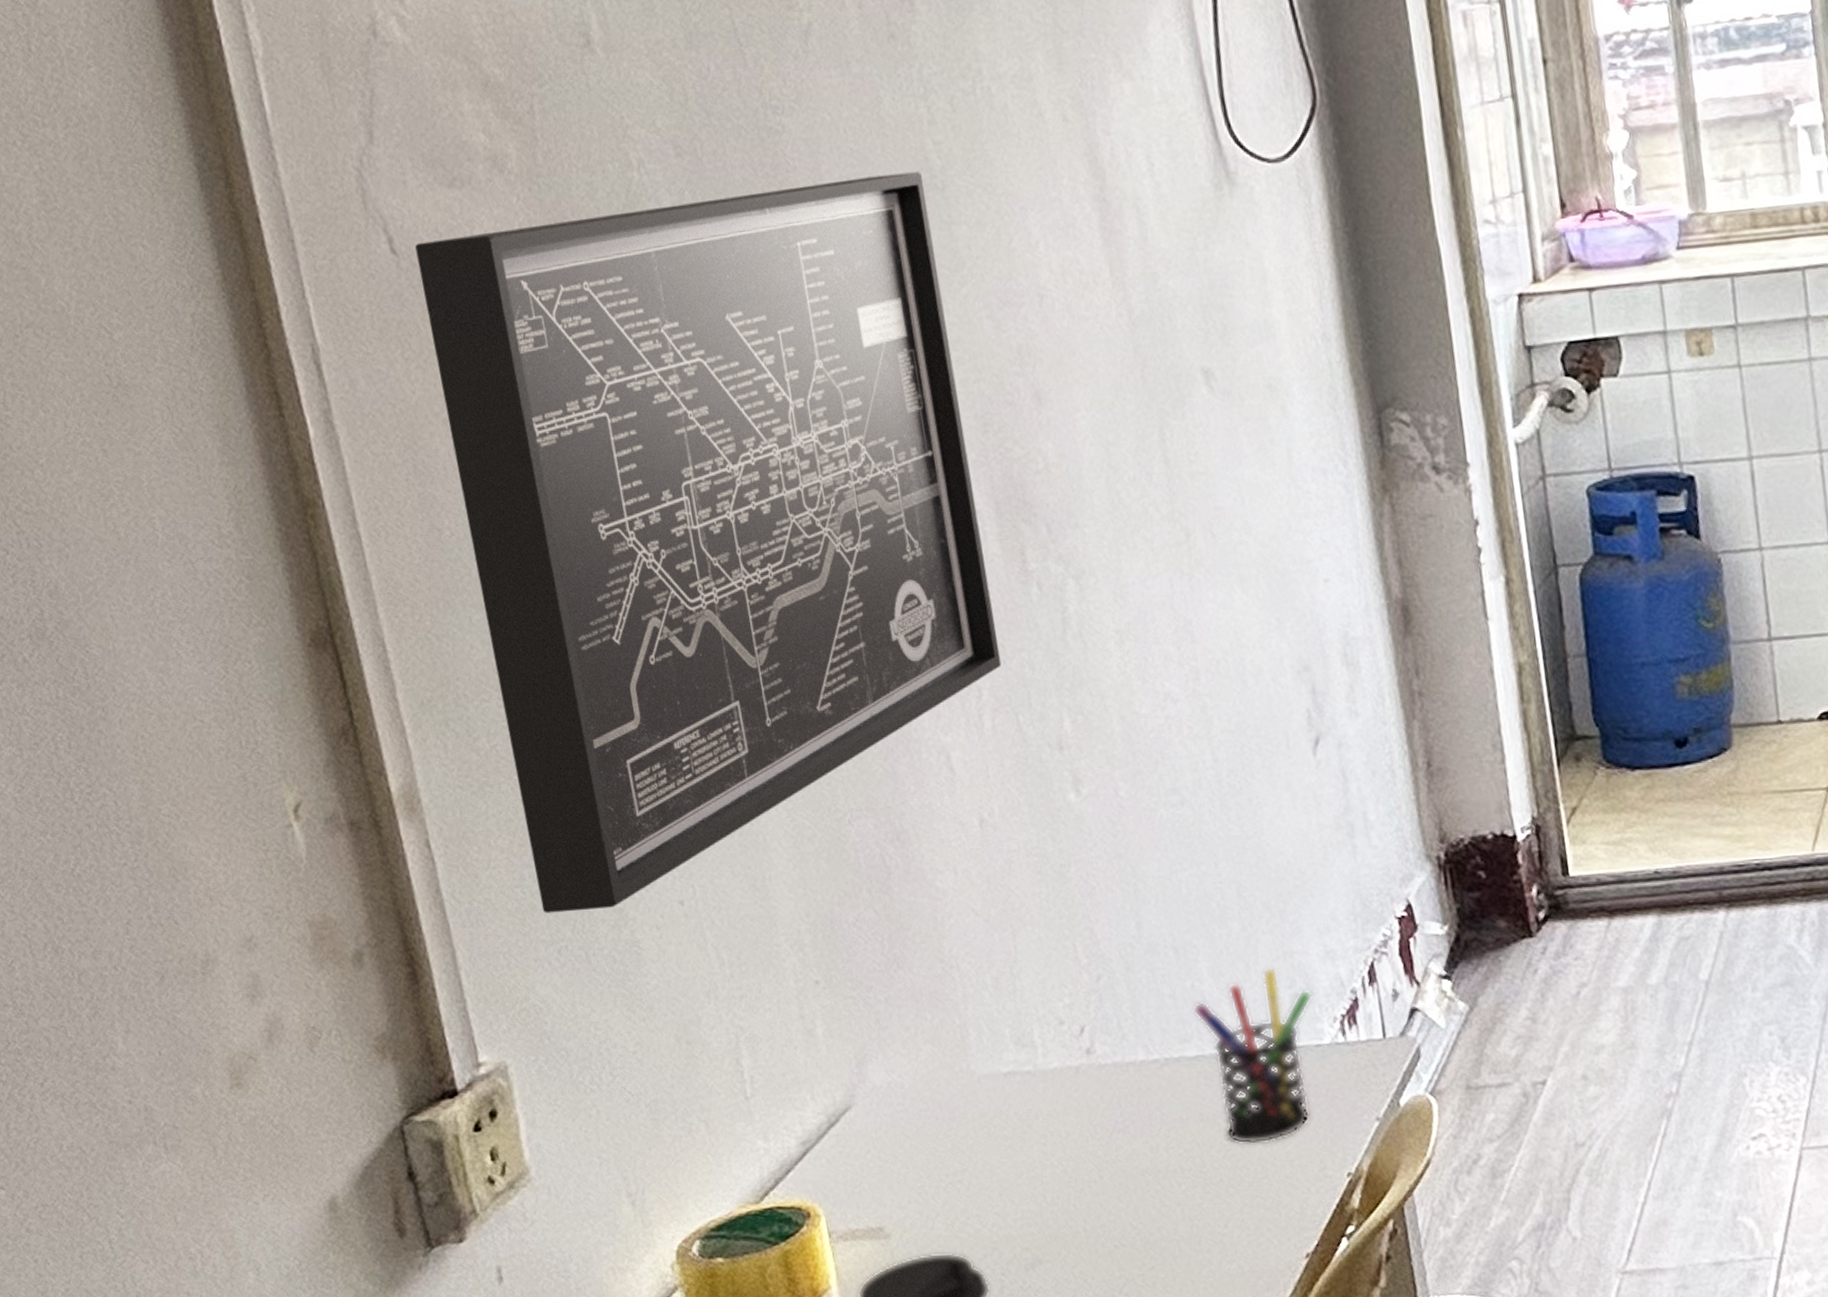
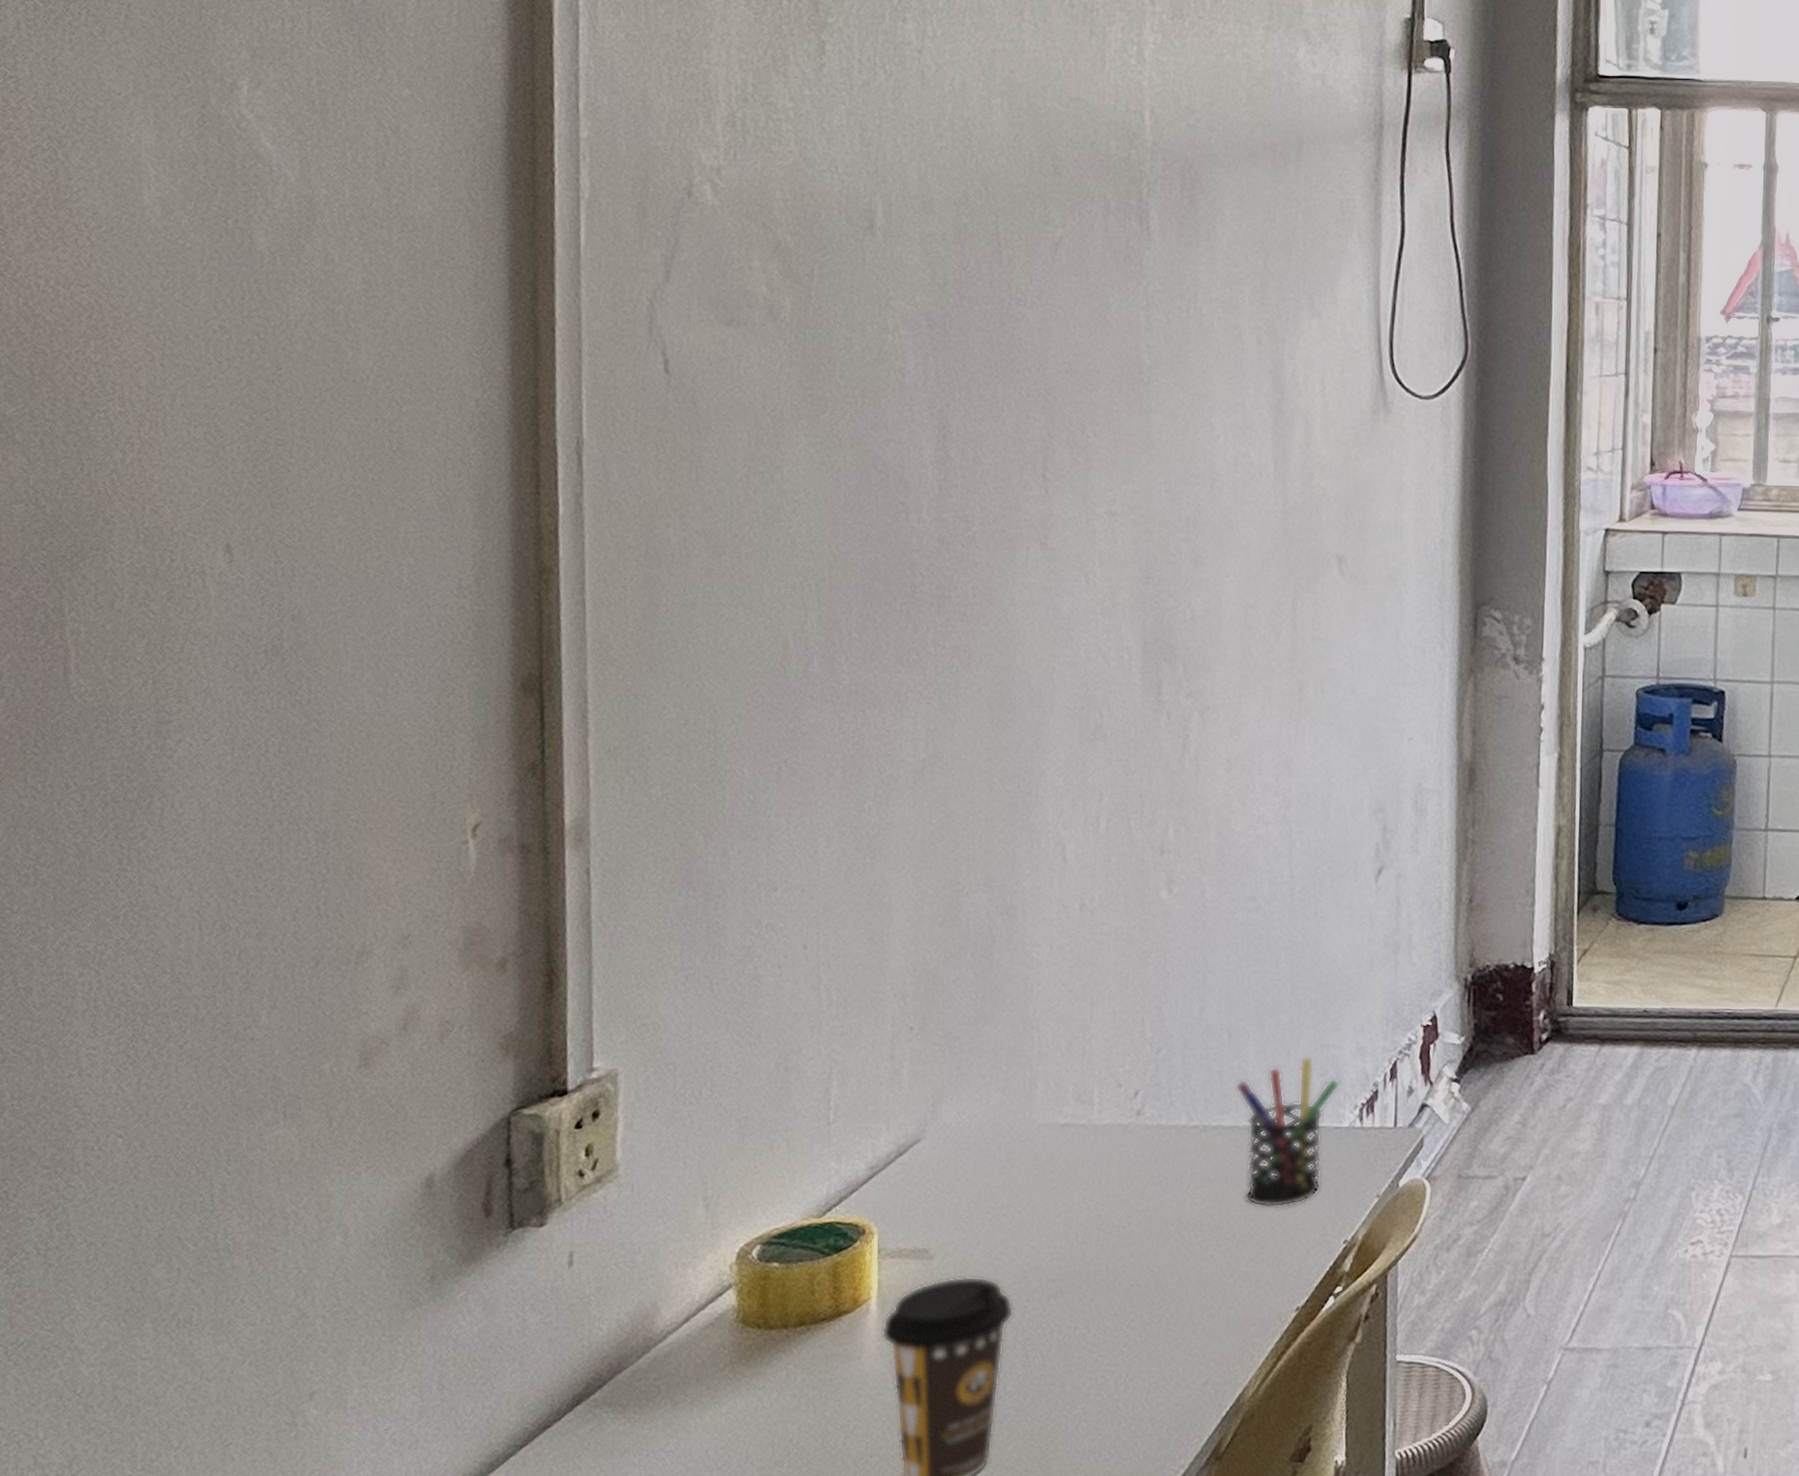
wall art: present [415,171,1002,914] -> none [679,365,1132,945]

